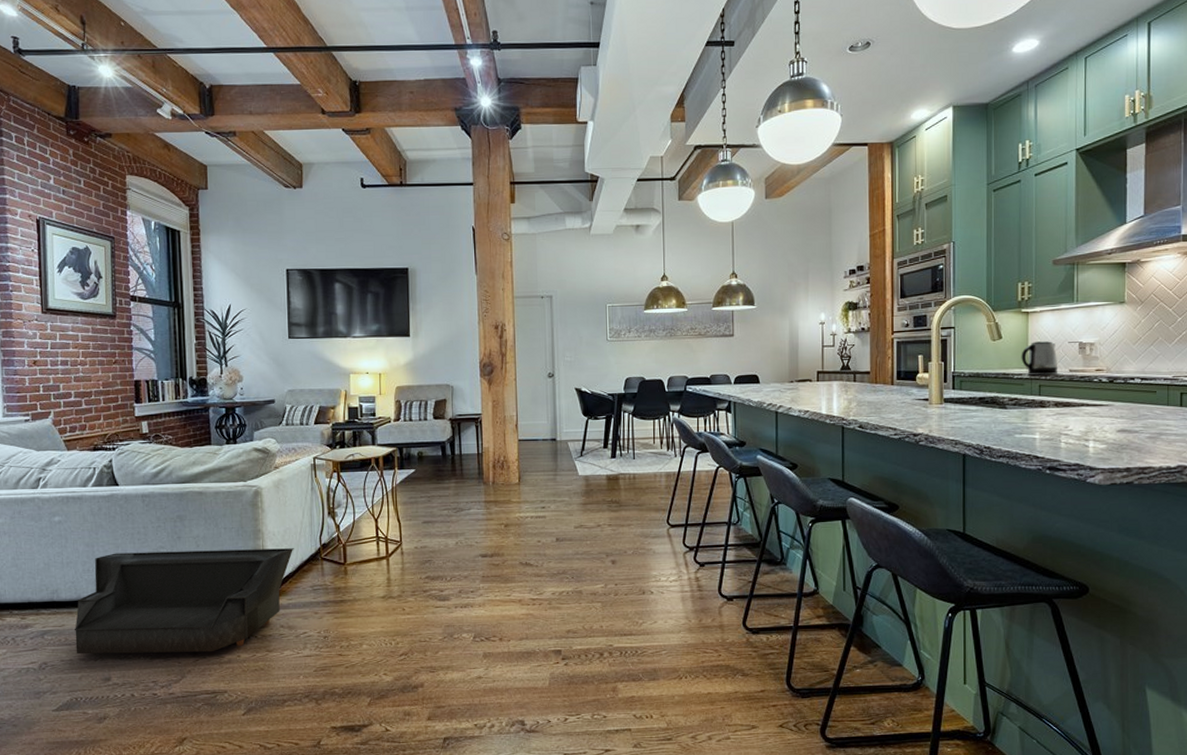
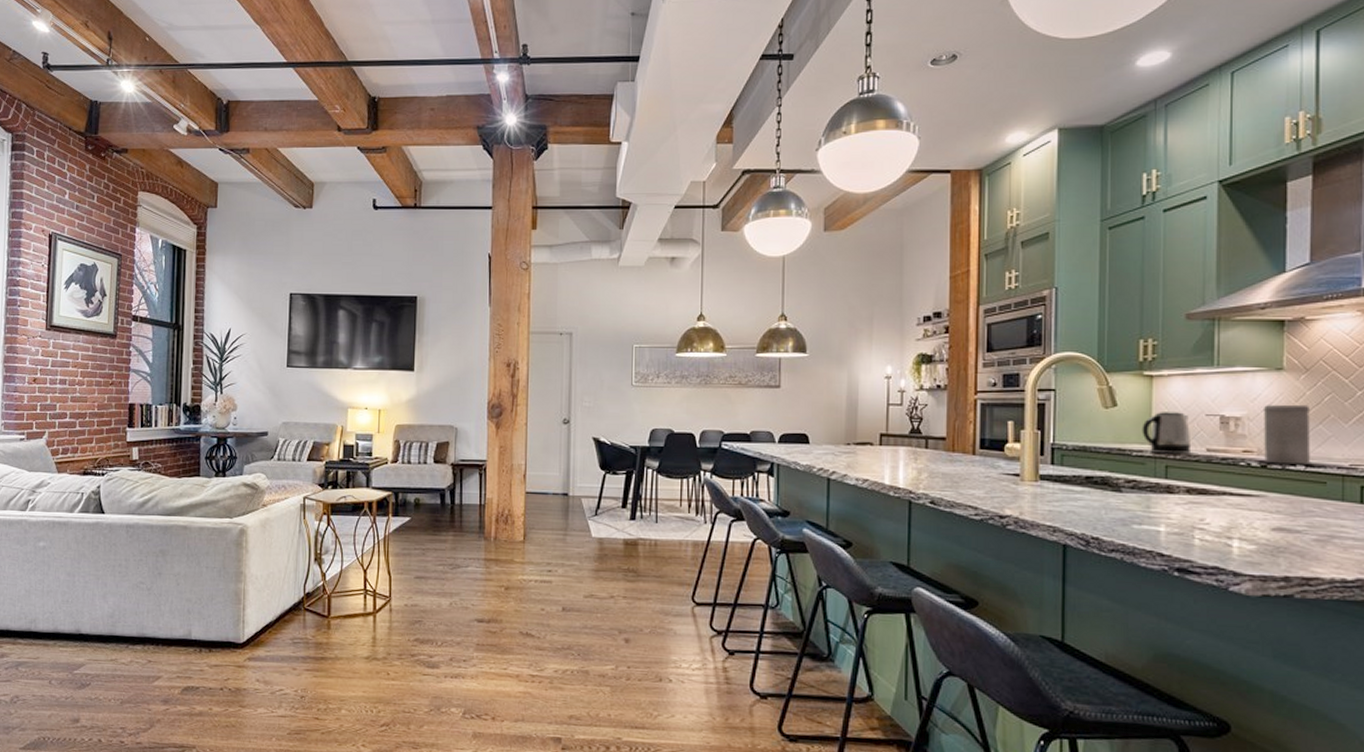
dog bed: present [74,548,294,655] -> none [48,585,276,702]
canister: none [1110,330,1145,379] -> present [1263,404,1311,465]

